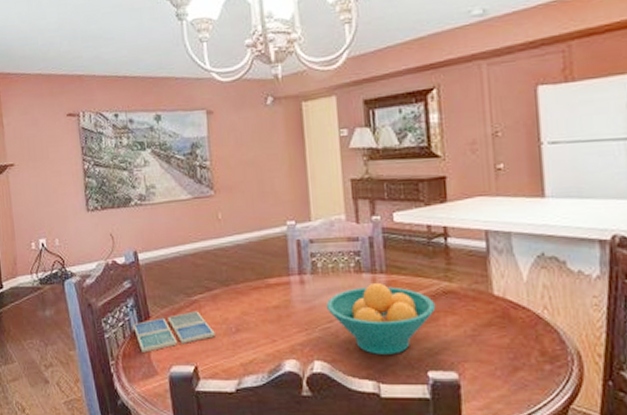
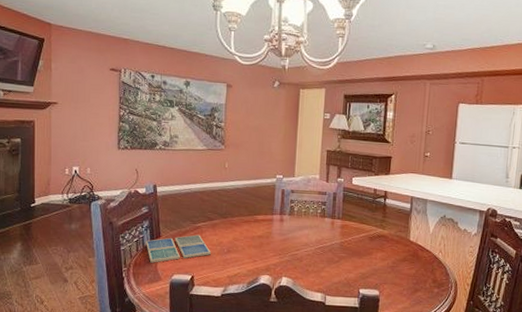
fruit bowl: present [327,283,436,355] -> none [297,226,372,276]

